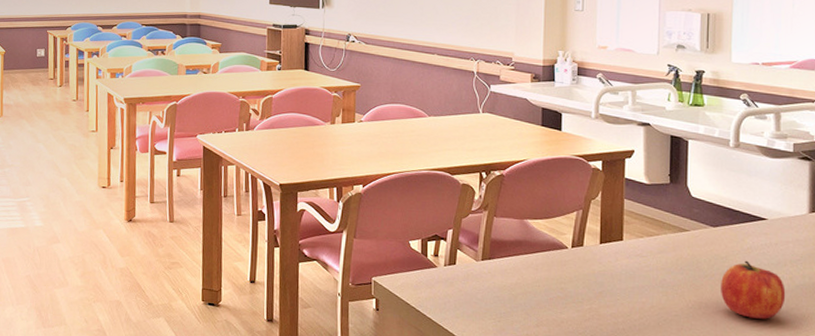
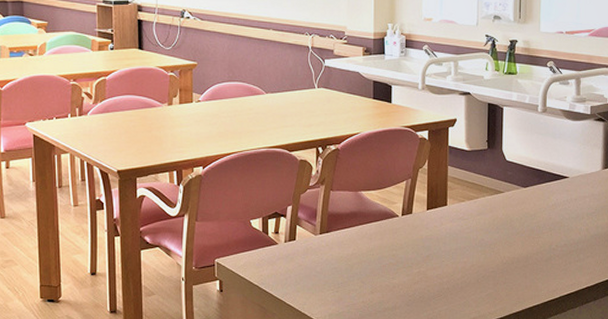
fruit: present [721,260,786,319] -> none [530,216,583,268]

